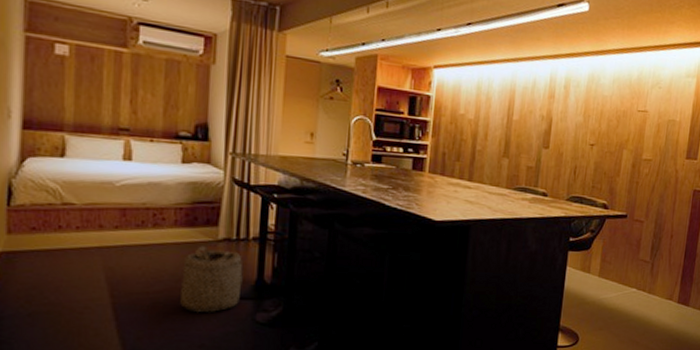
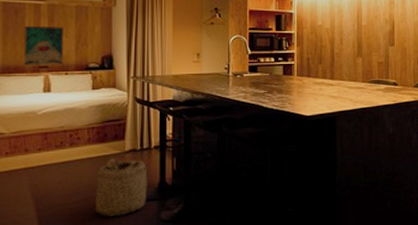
wall art: none [99,76,151,130] -> present [23,25,65,65]

